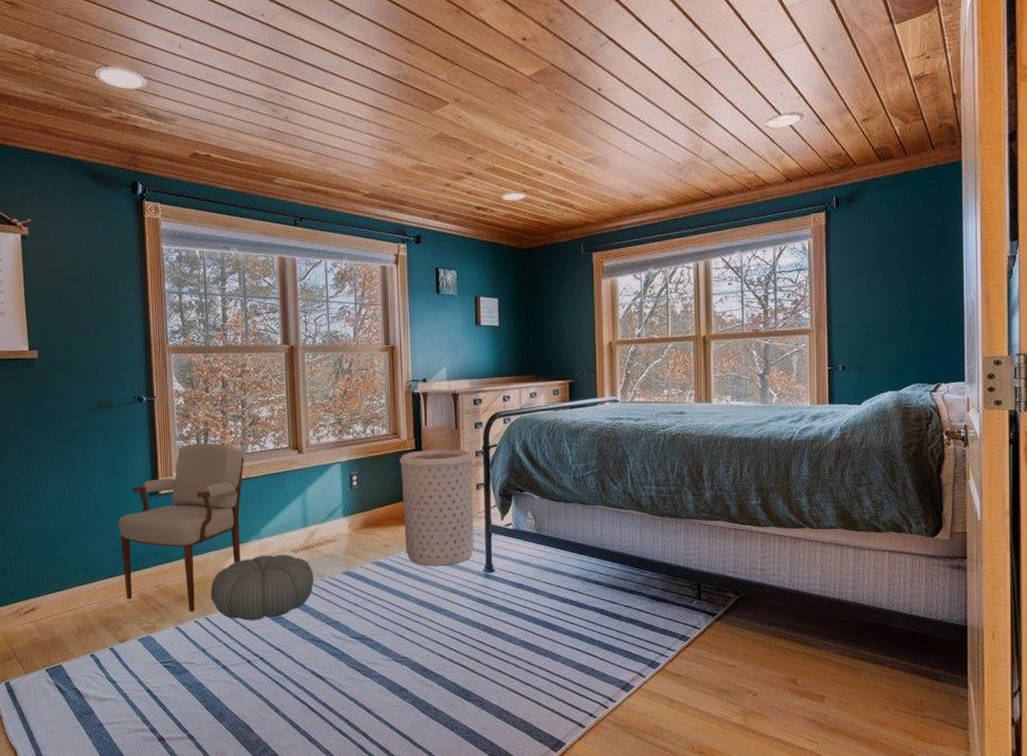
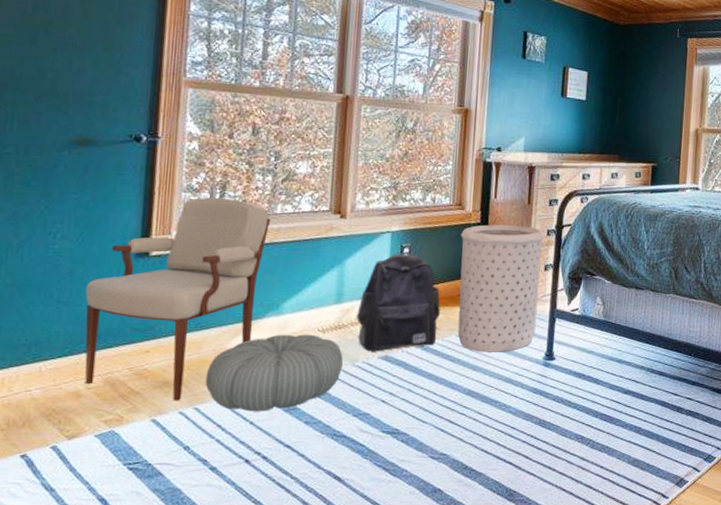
backpack: none [320,481,389,568] -> present [356,254,441,352]

